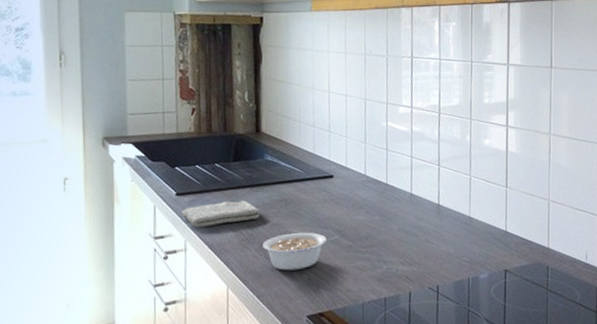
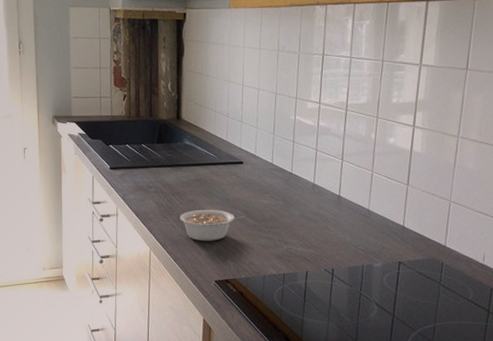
washcloth: present [181,200,261,228] -> none [114,177,179,197]

